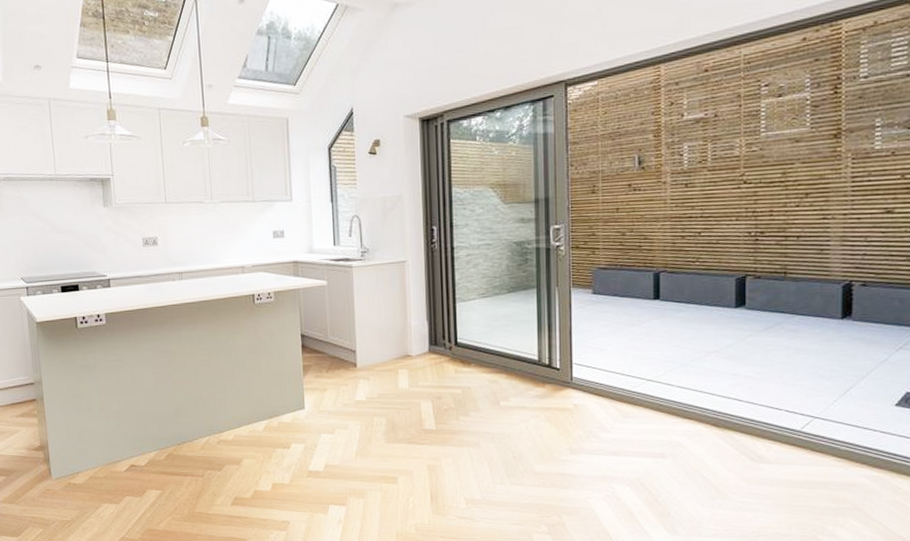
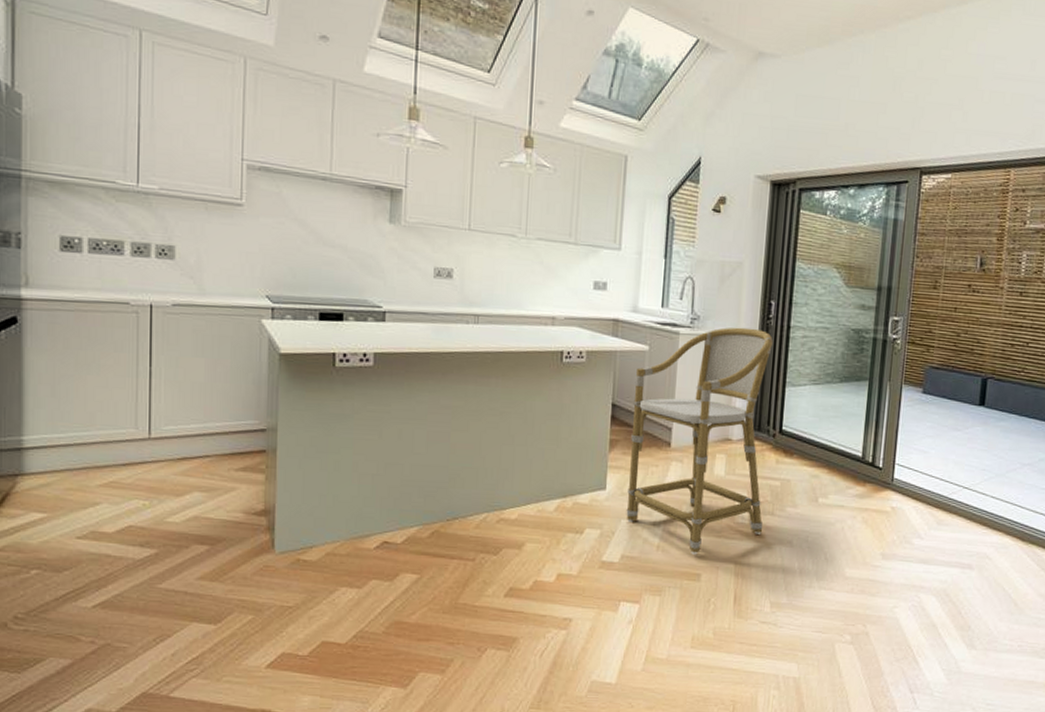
bar stool: none [318,253,450,460] -> present [626,327,774,555]

